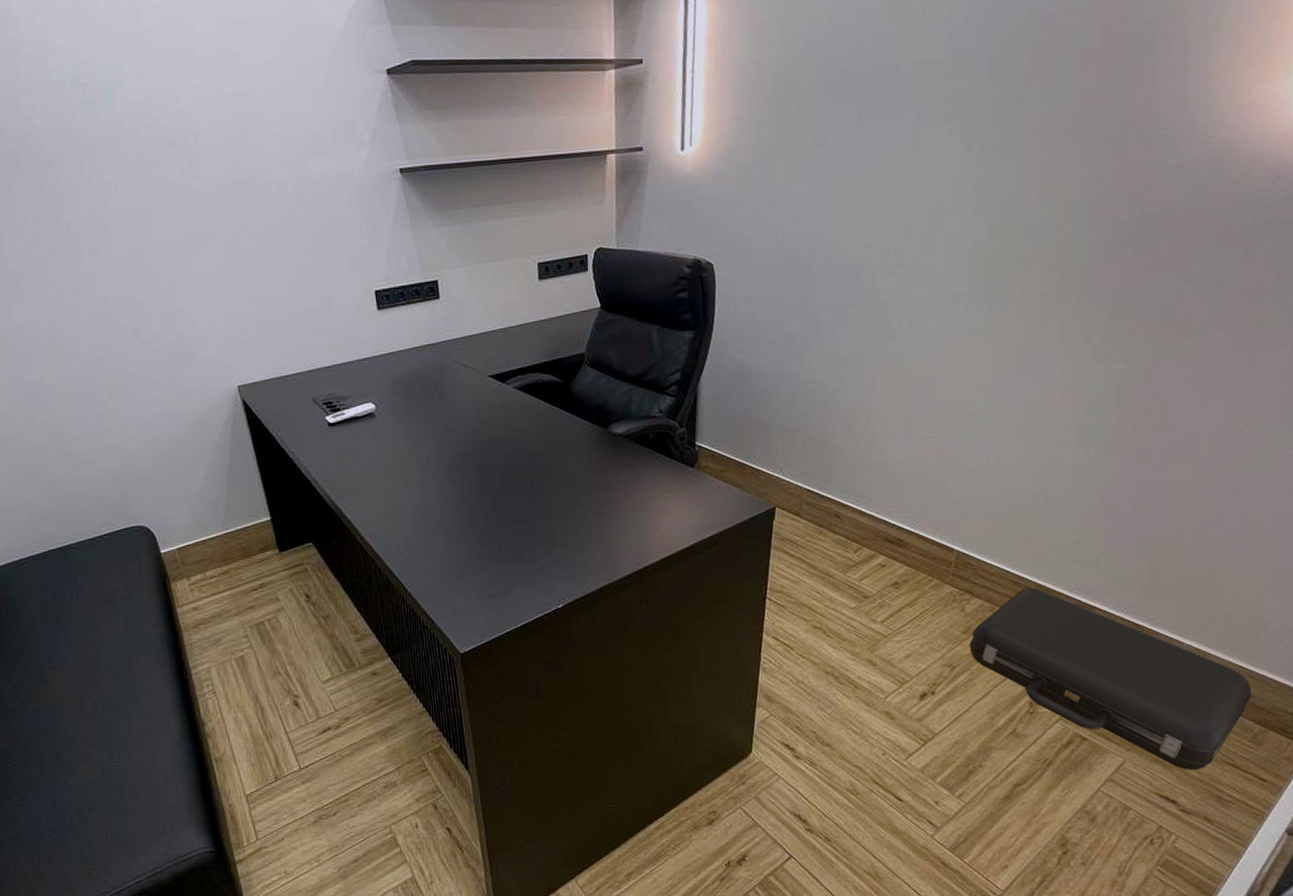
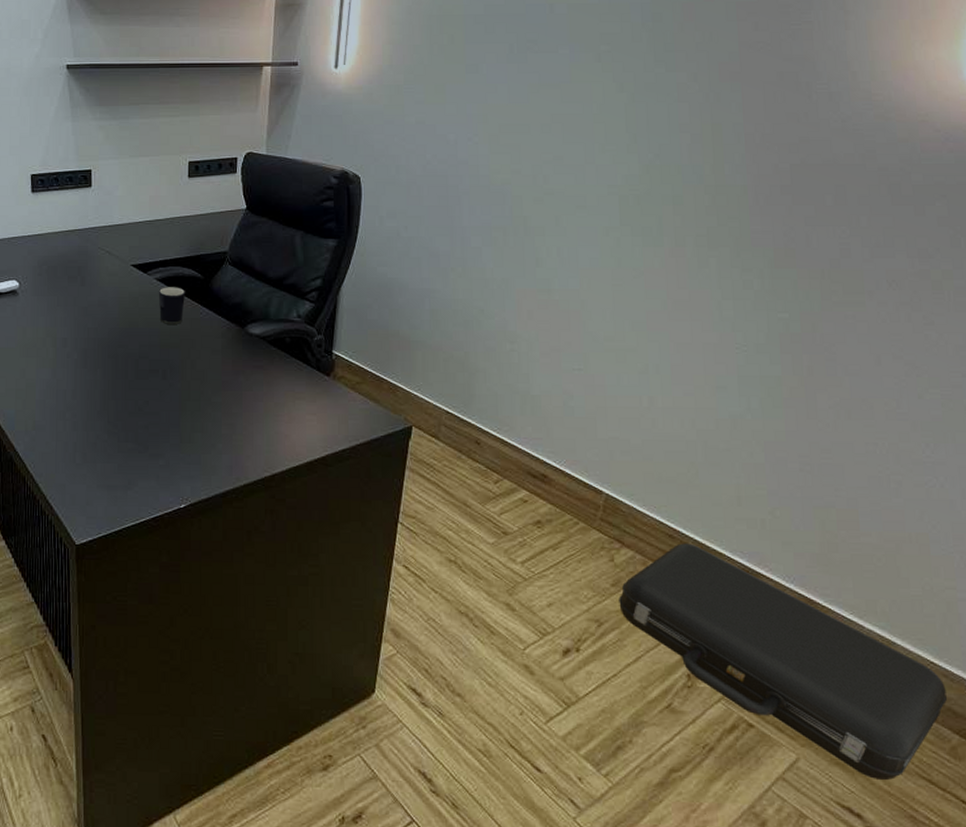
mug: none [518,393,547,432] -> present [158,287,186,324]

